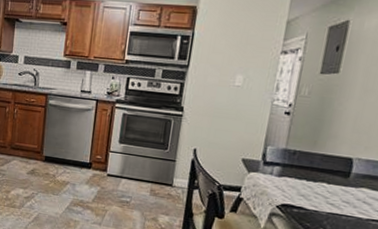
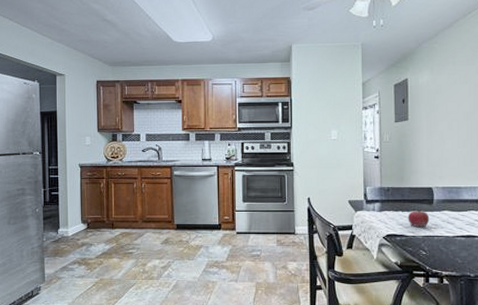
fruit: none [312,180,342,203] -> present [407,208,430,227]

